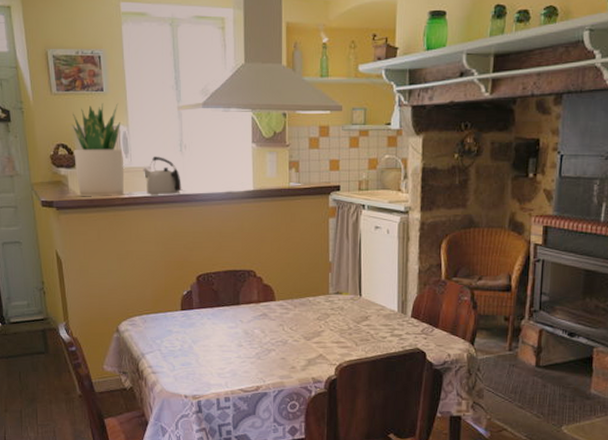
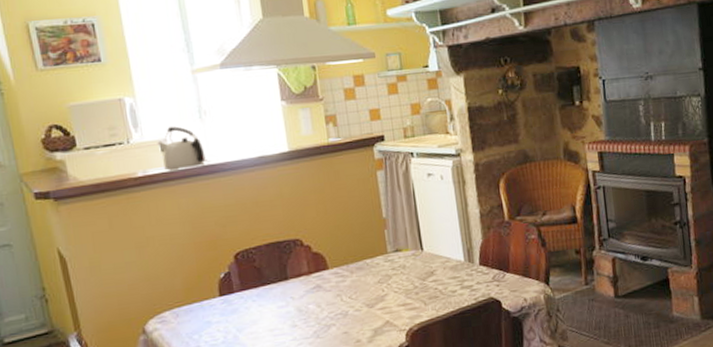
planter: present [72,103,125,197] -> none [65,73,137,183]

